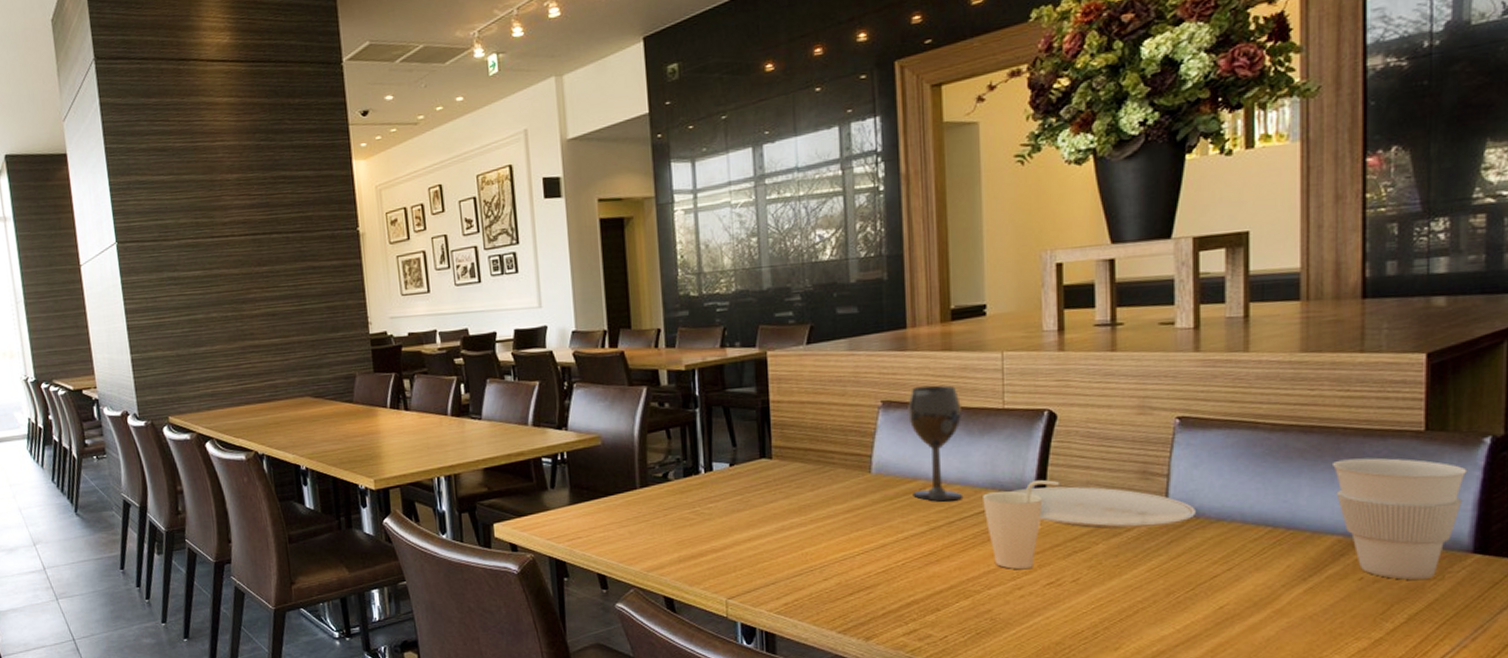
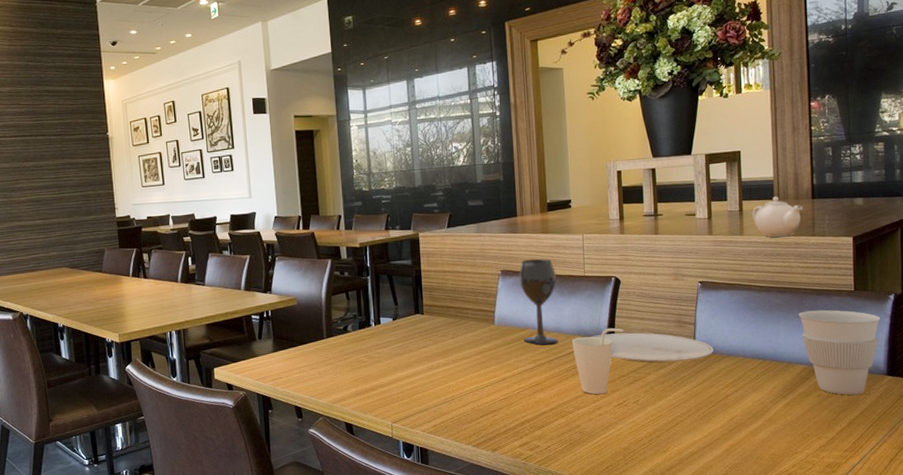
teapot: none [1264,295,1347,355] -> present [752,196,803,238]

